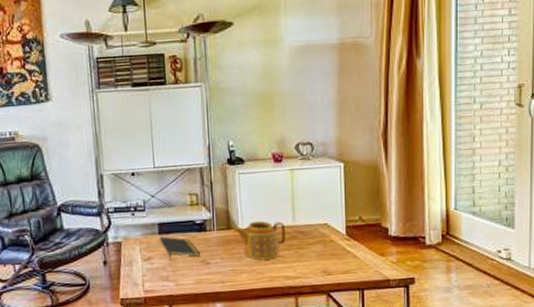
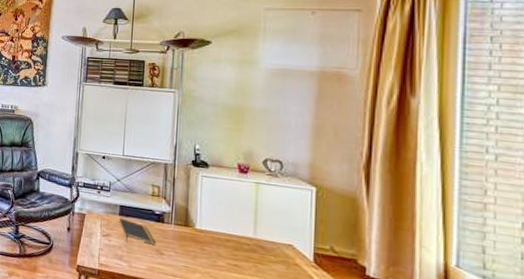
teapot: present [234,220,286,261] -> none [191,224,246,267]

